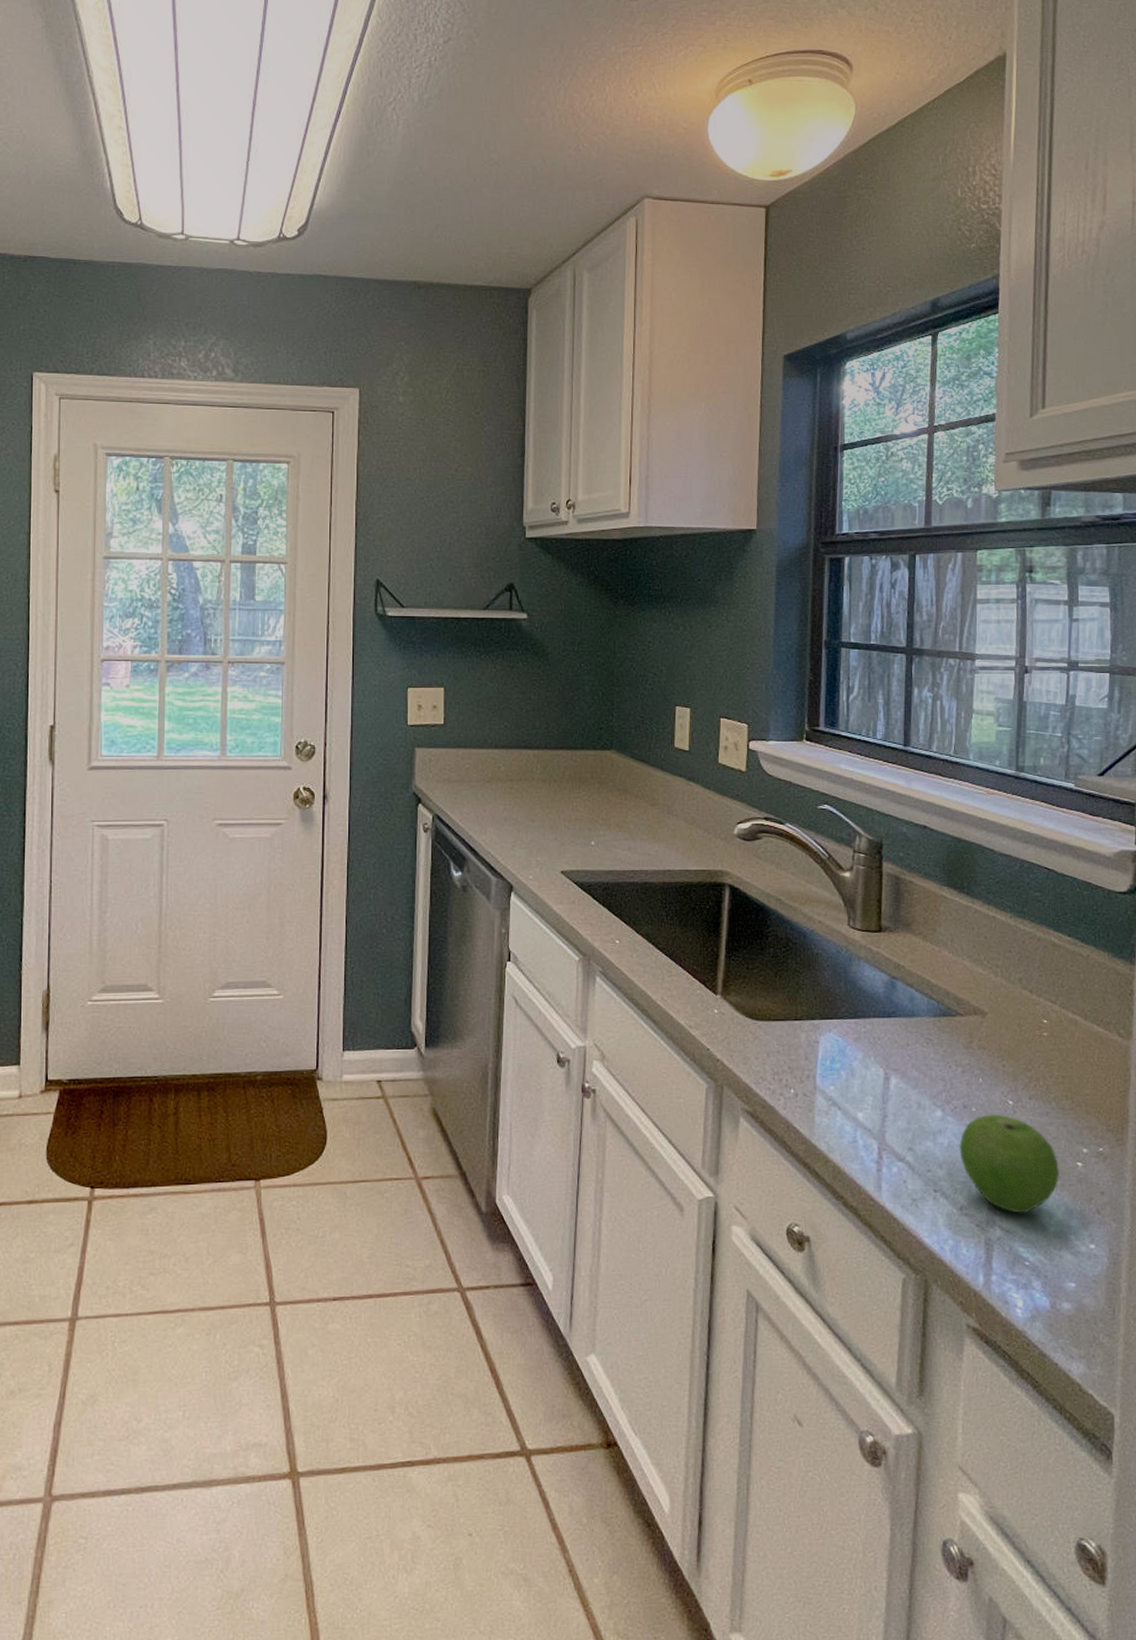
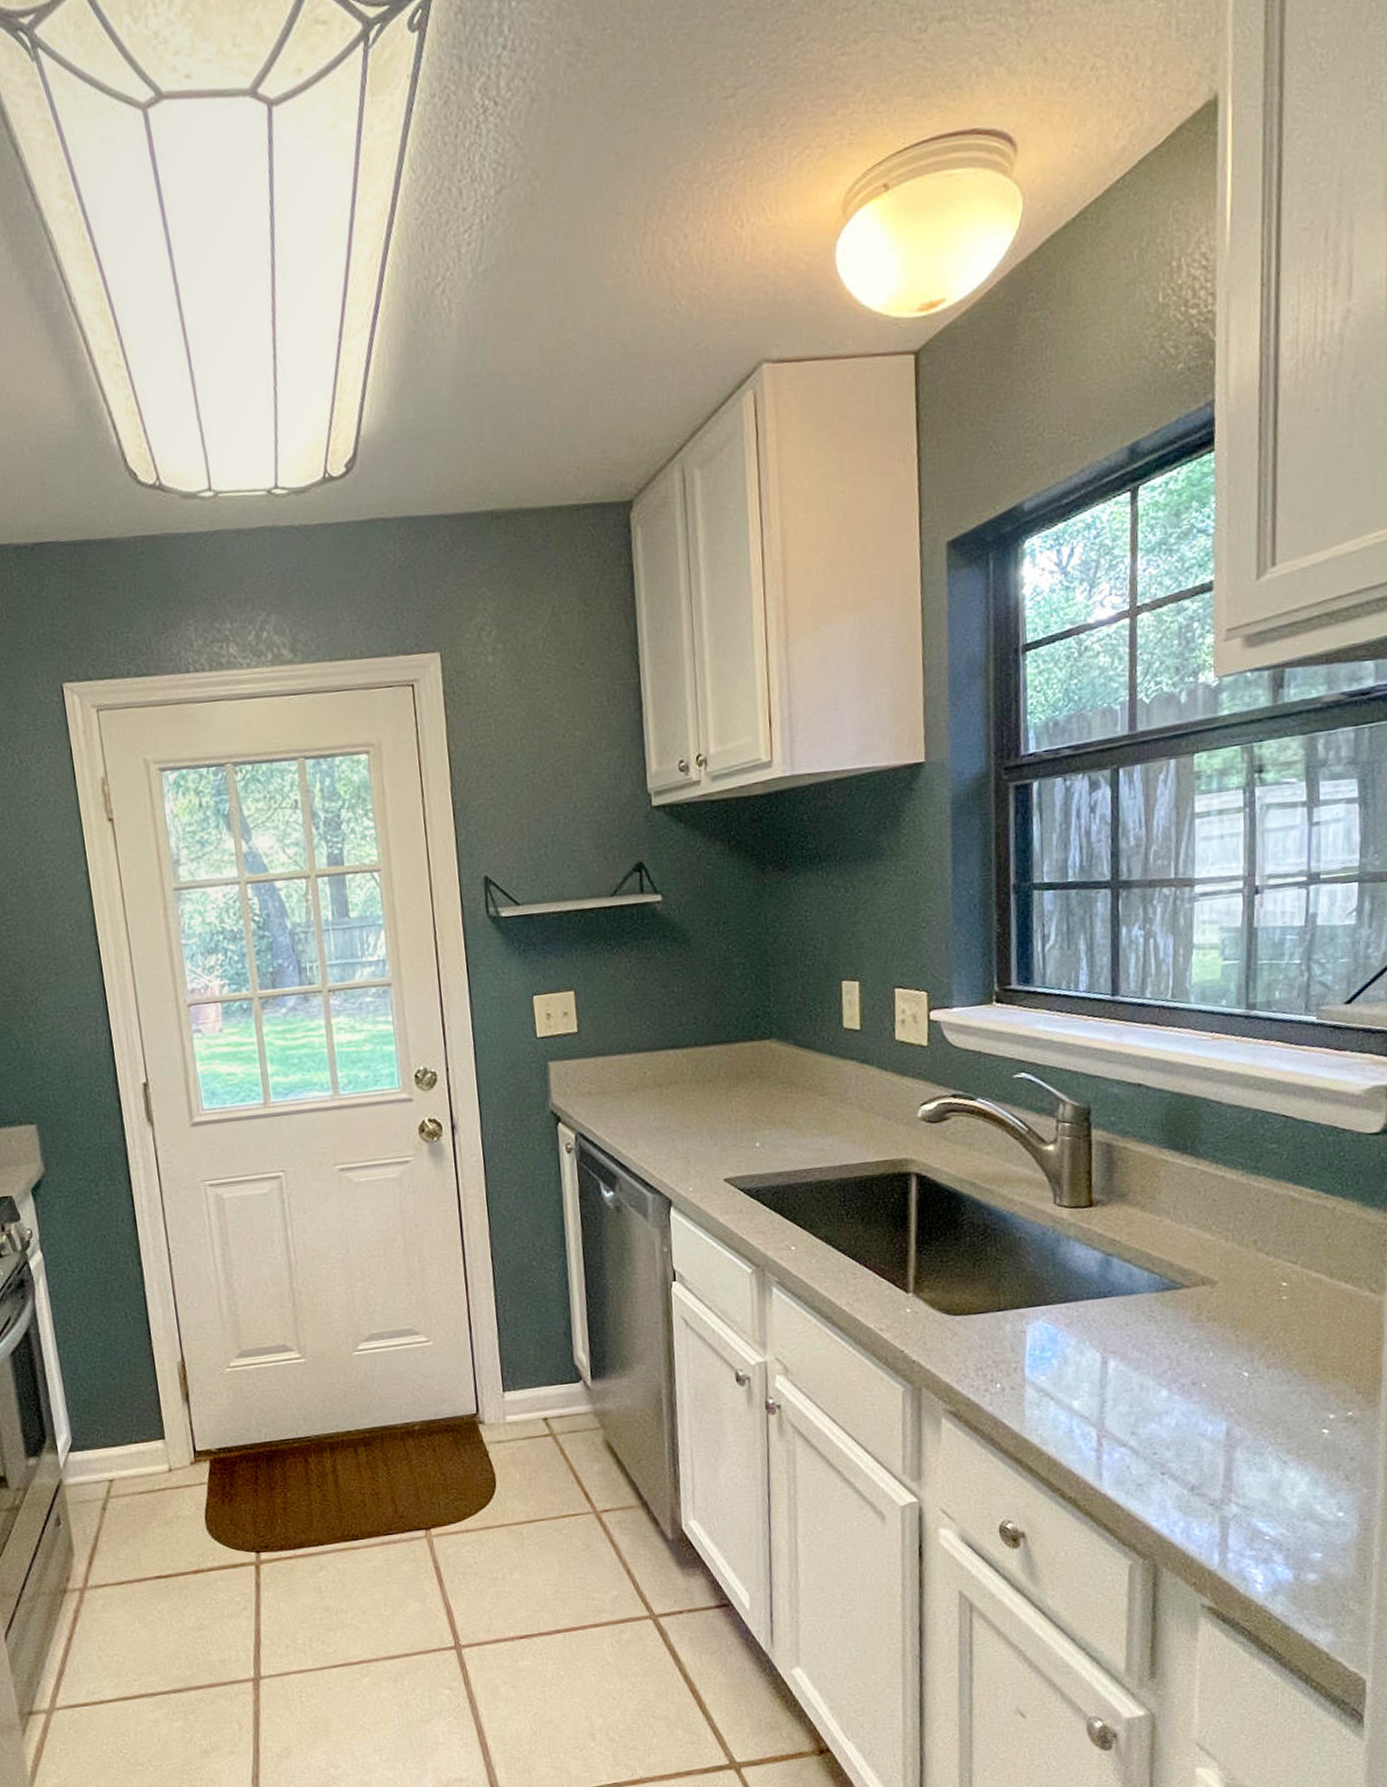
fruit: present [959,1114,1060,1214] -> none [1189,1387,1303,1488]

